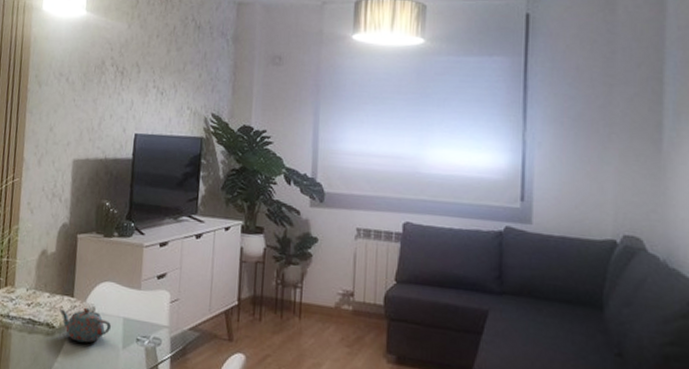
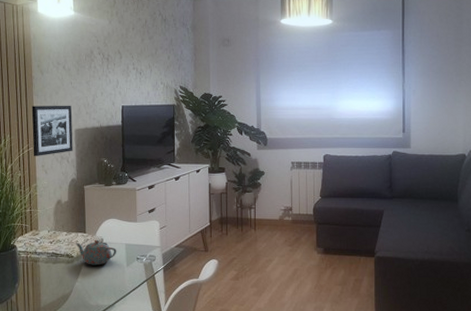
picture frame: none [18,125,72,191] -> present [31,105,73,156]

